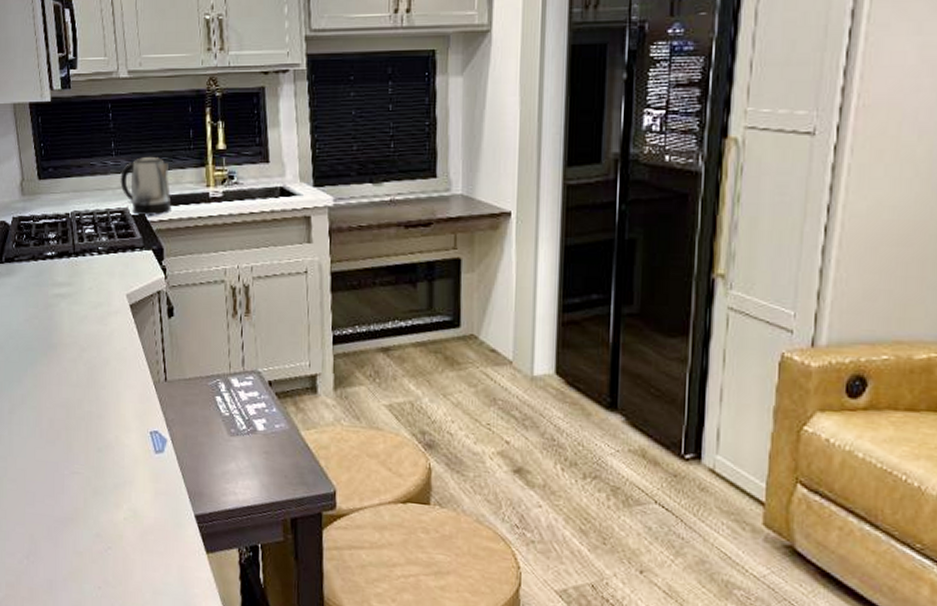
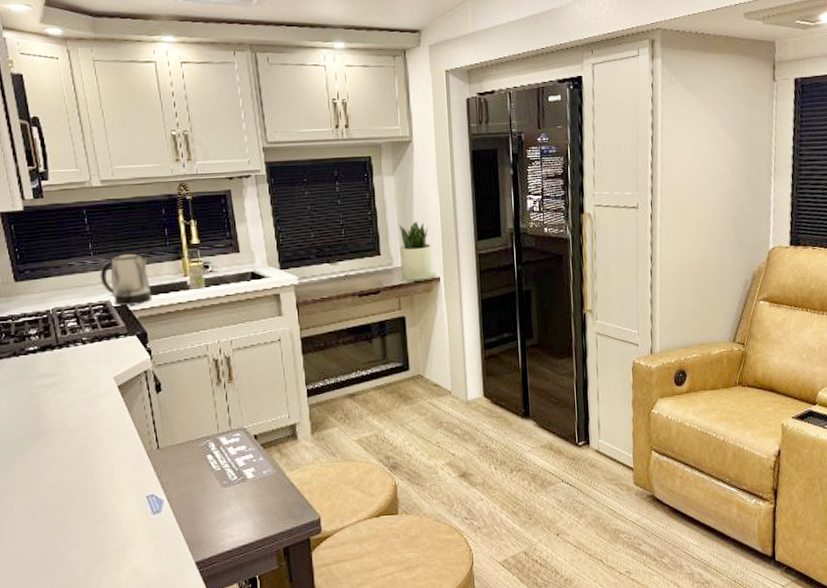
soap dispenser: none [207,155,228,204] -> present [184,248,205,291]
planter: none [457,136,508,215] -> present [398,221,437,282]

